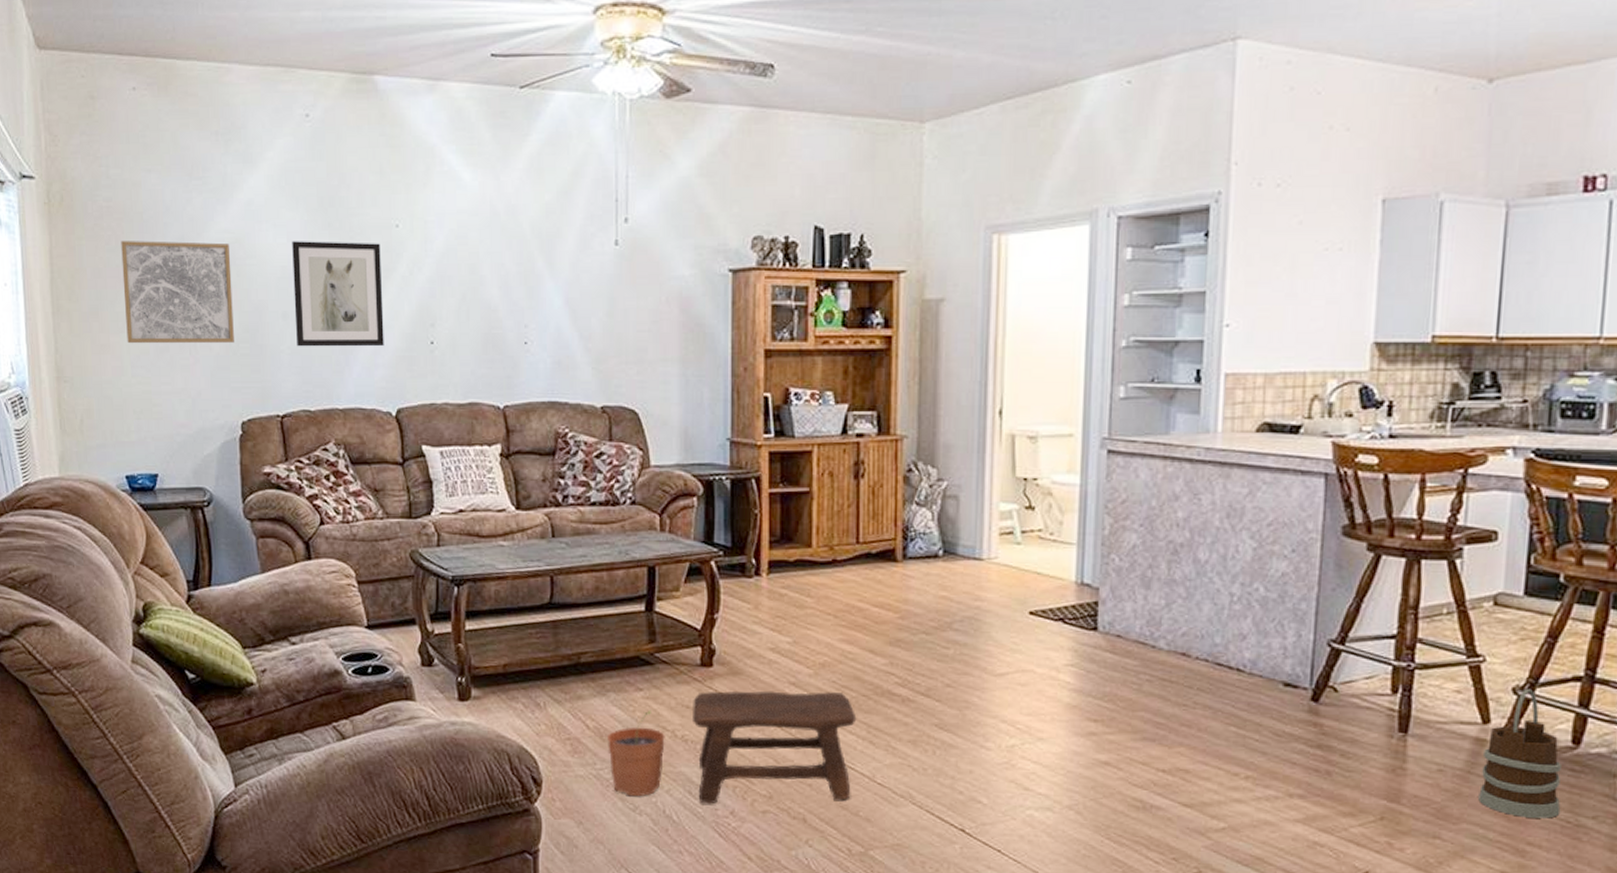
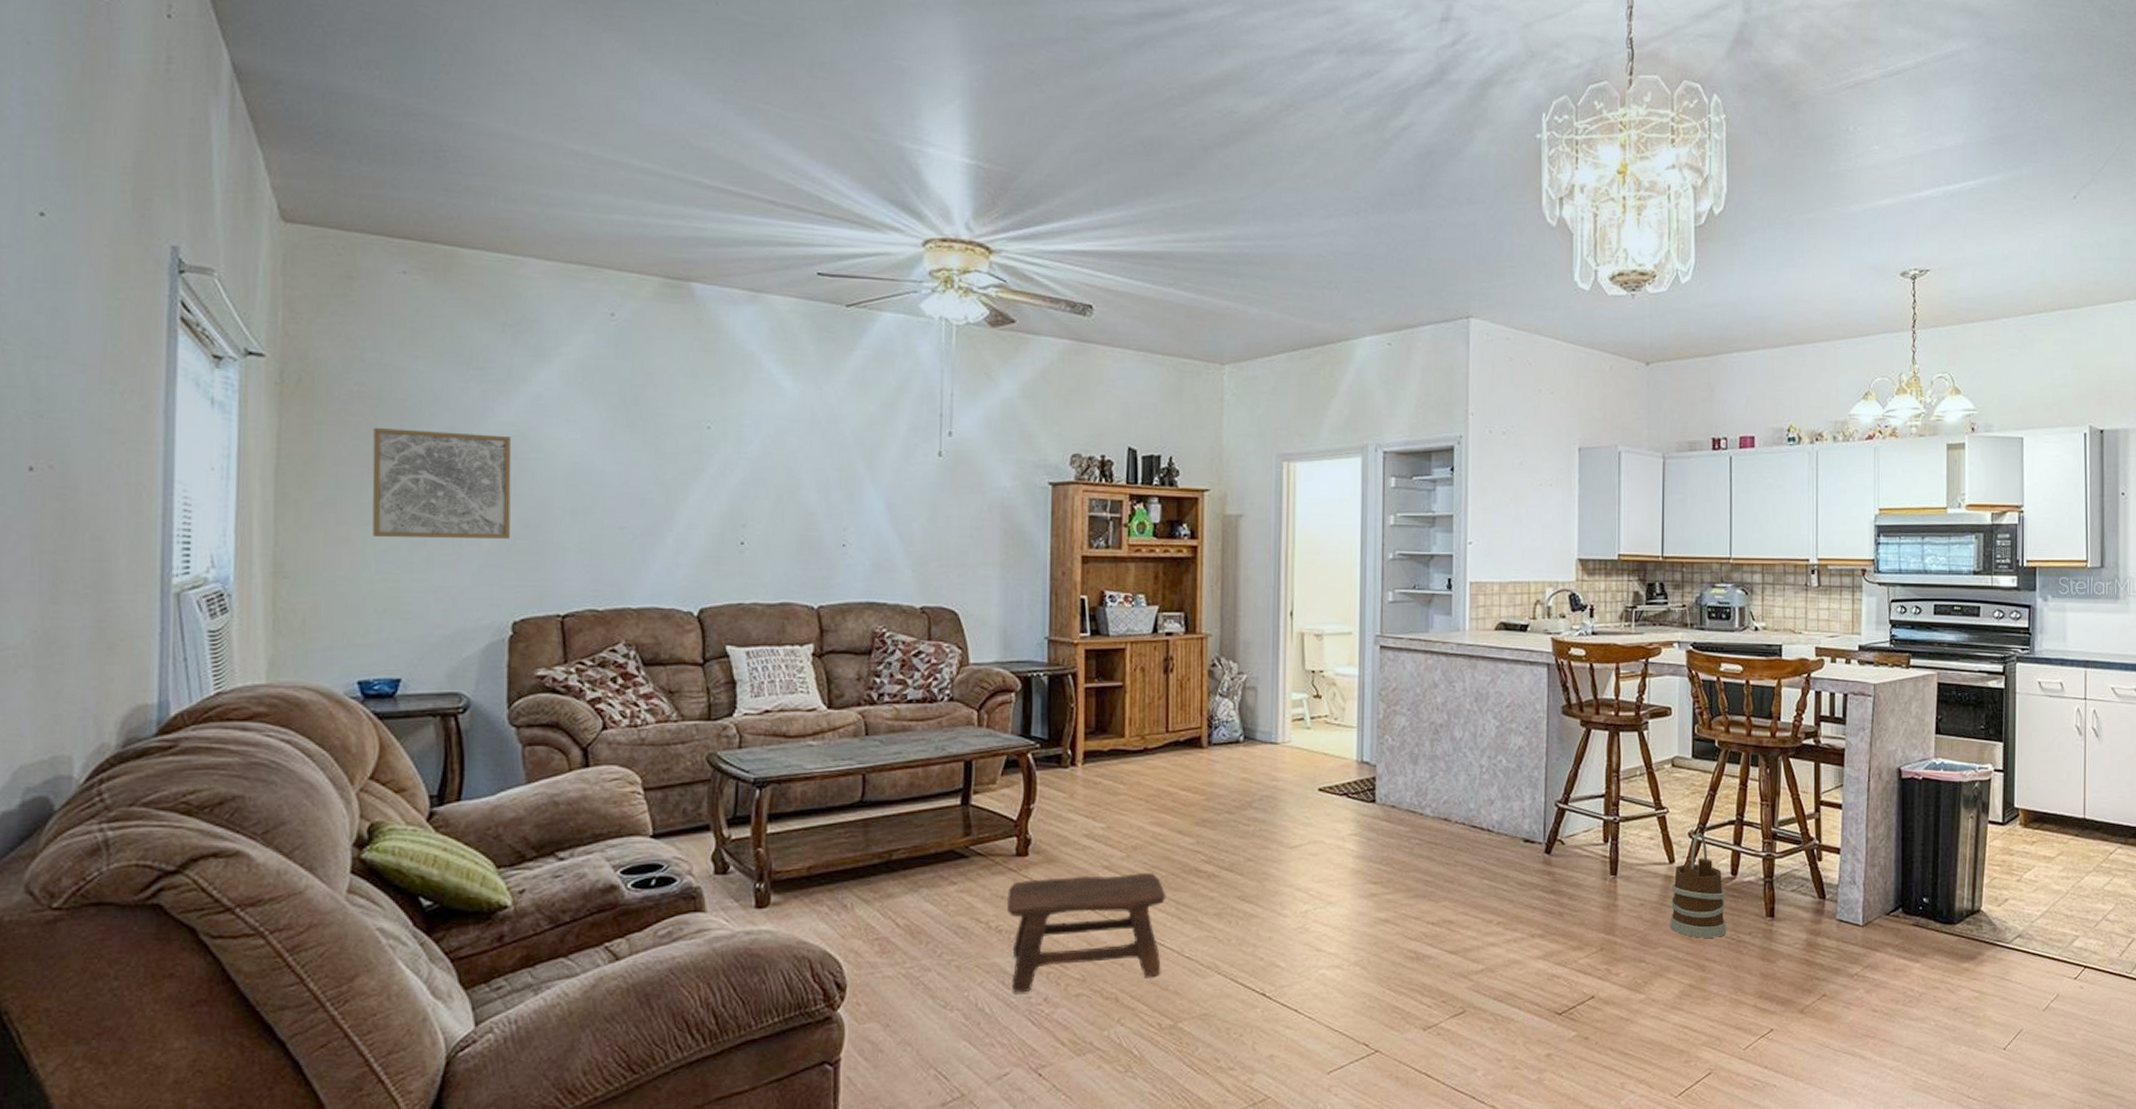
wall art: present [292,241,384,347] -> none [585,437,689,546]
plant pot: present [608,710,665,797] -> none [918,903,979,993]

